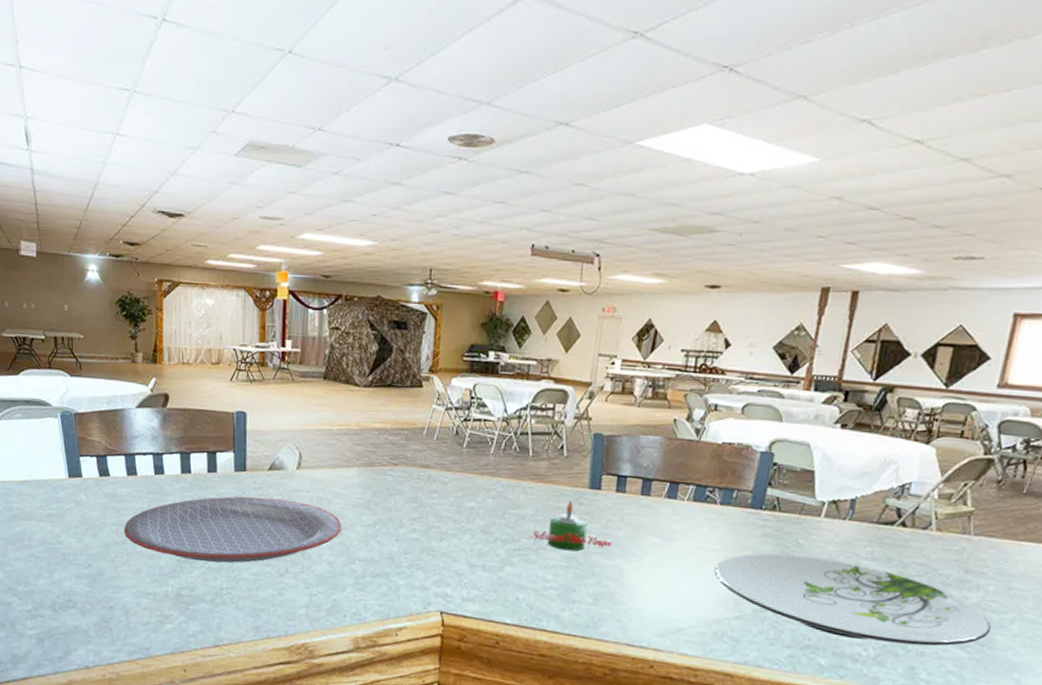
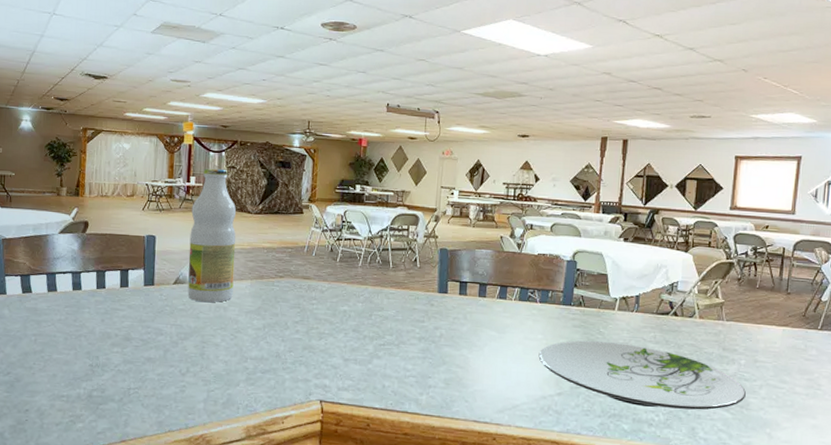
plate: present [123,496,343,563] -> none [41,307,237,366]
bottle: none [285,329,342,493] -> present [187,168,237,303]
candle: present [531,501,612,551] -> none [393,303,458,345]

